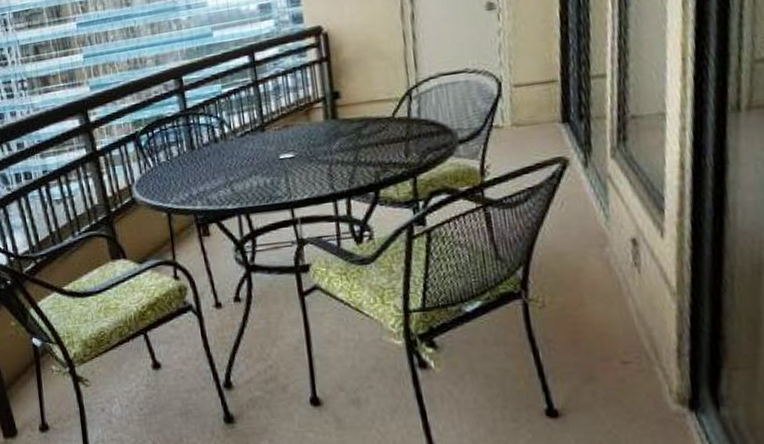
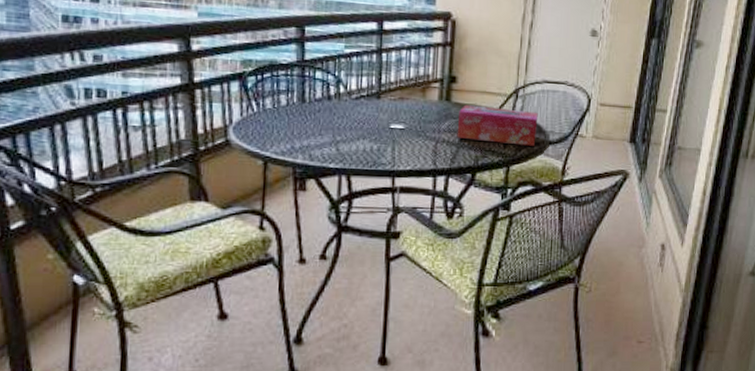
tissue box: none [348,110,442,156] -> present [456,104,538,146]

